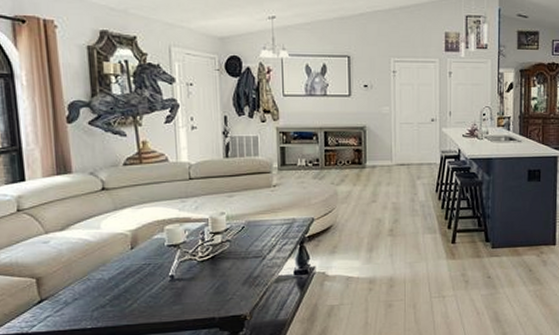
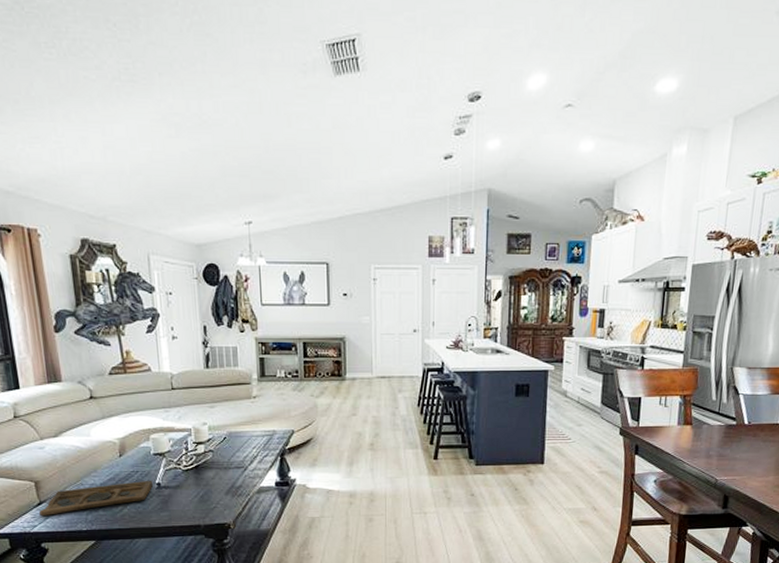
decorative tray: none [38,272,167,315] -> present [38,480,154,517]

